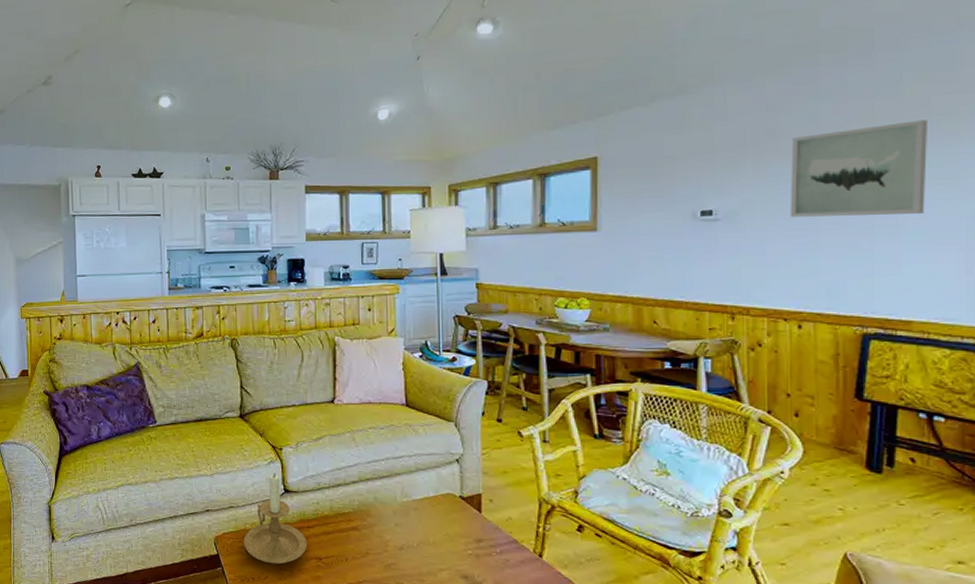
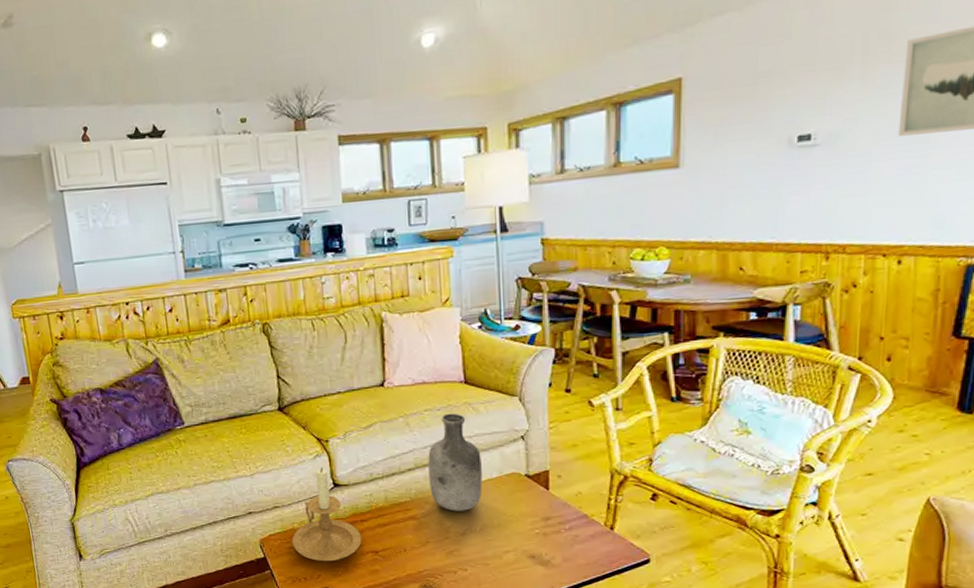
vase: none [371,432,420,527] -> present [428,413,483,512]

